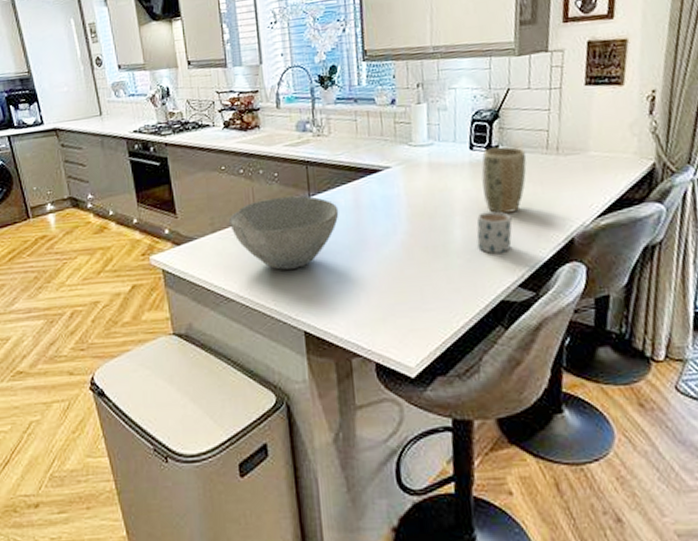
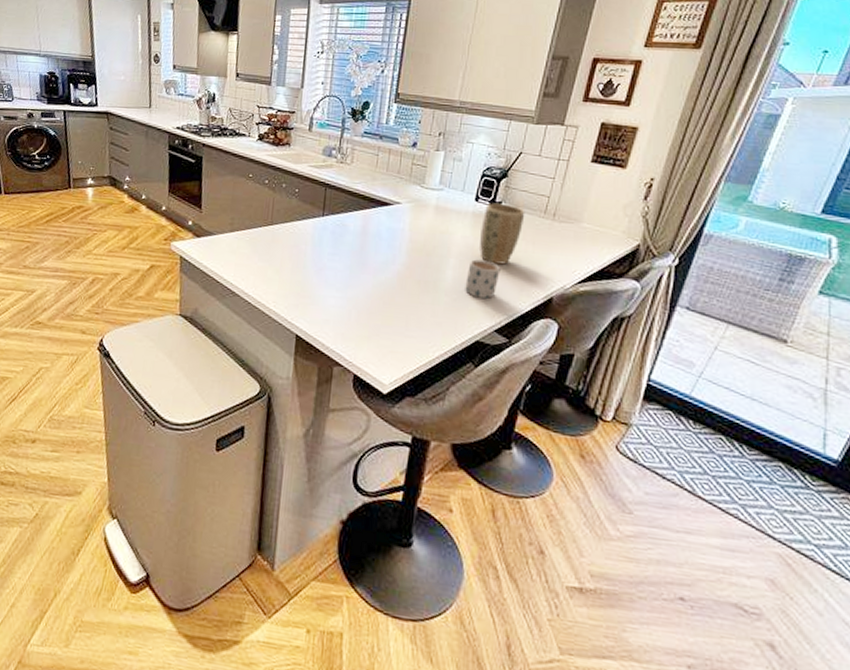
bowl: present [229,196,339,270] -> none [247,211,347,278]

